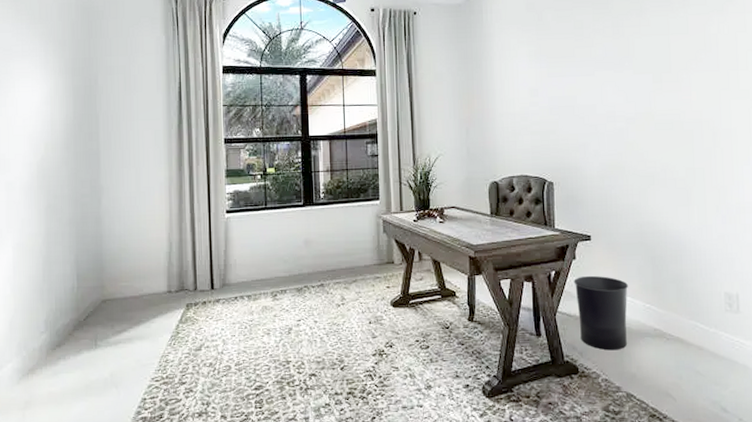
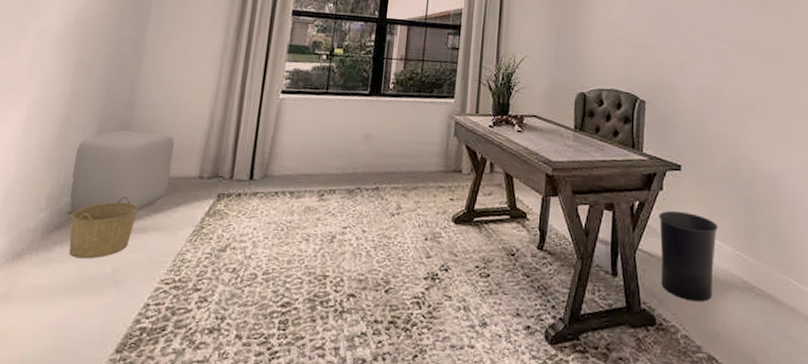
pouf: none [61,259,144,334] -> present [64,130,174,218]
basket: none [67,314,122,368] -> present [69,196,139,259]

